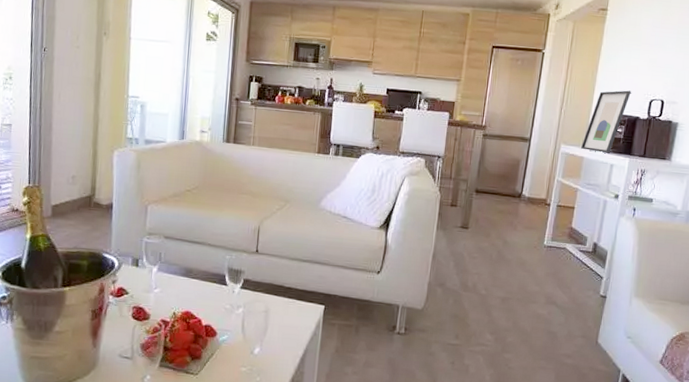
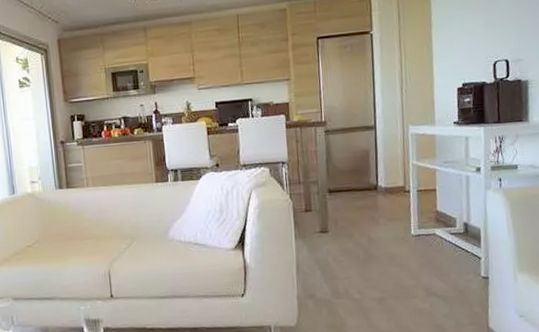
picture frame: present [581,90,632,153] -> none [430,56,473,127]

